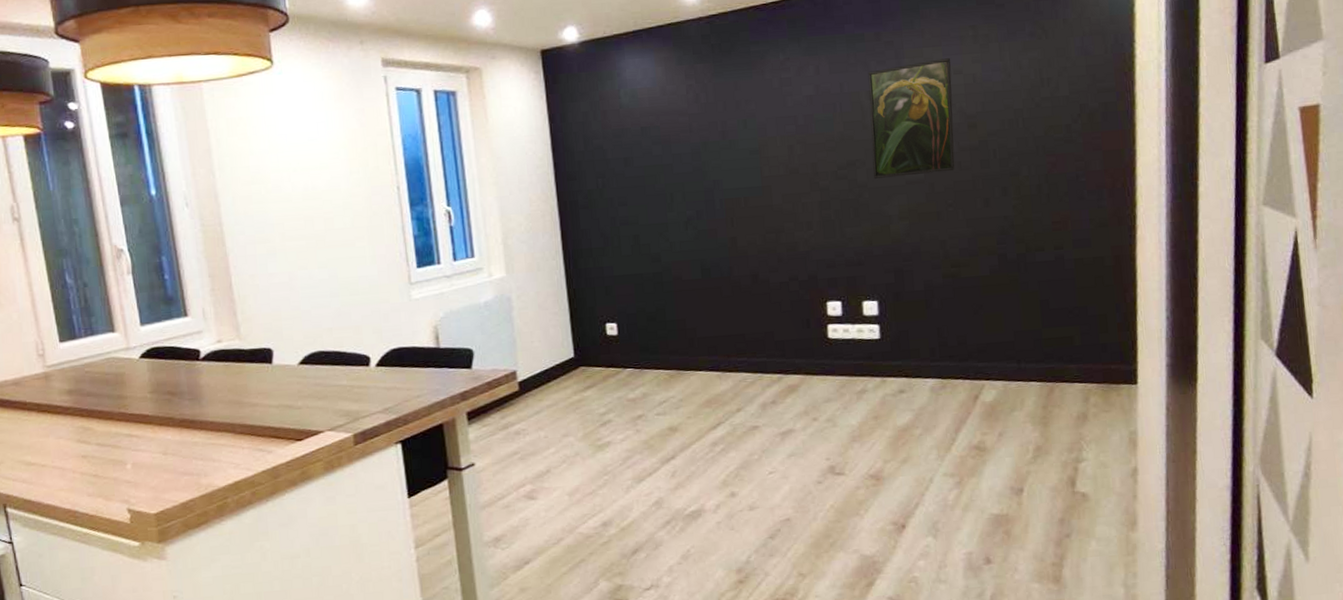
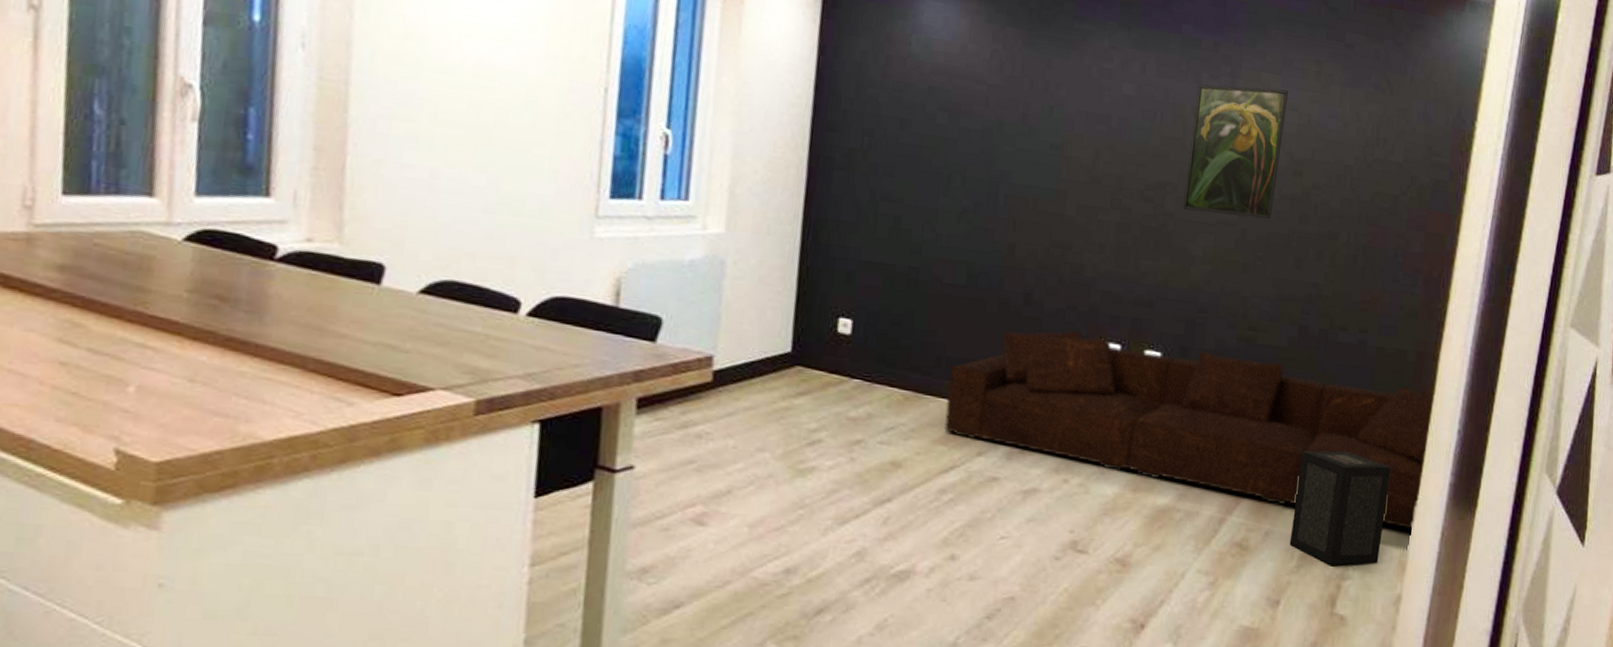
sofa: none [702,286,1139,410] -> present [944,330,1435,530]
speaker: none [1020,352,1110,453] -> present [1289,450,1392,566]

